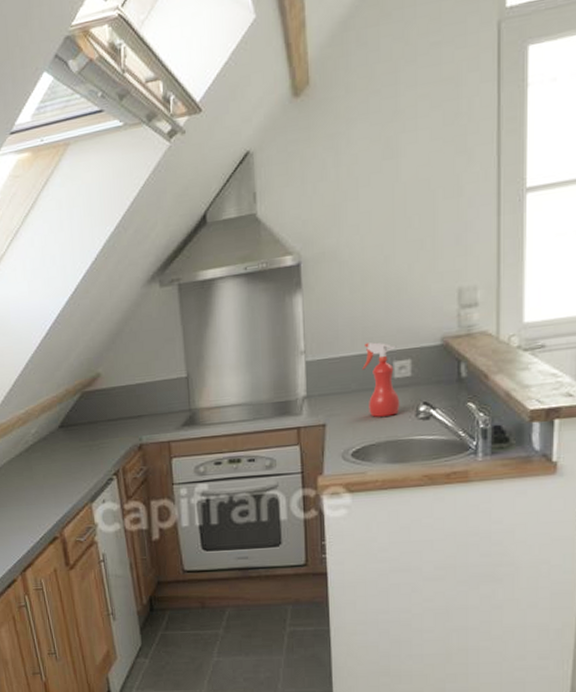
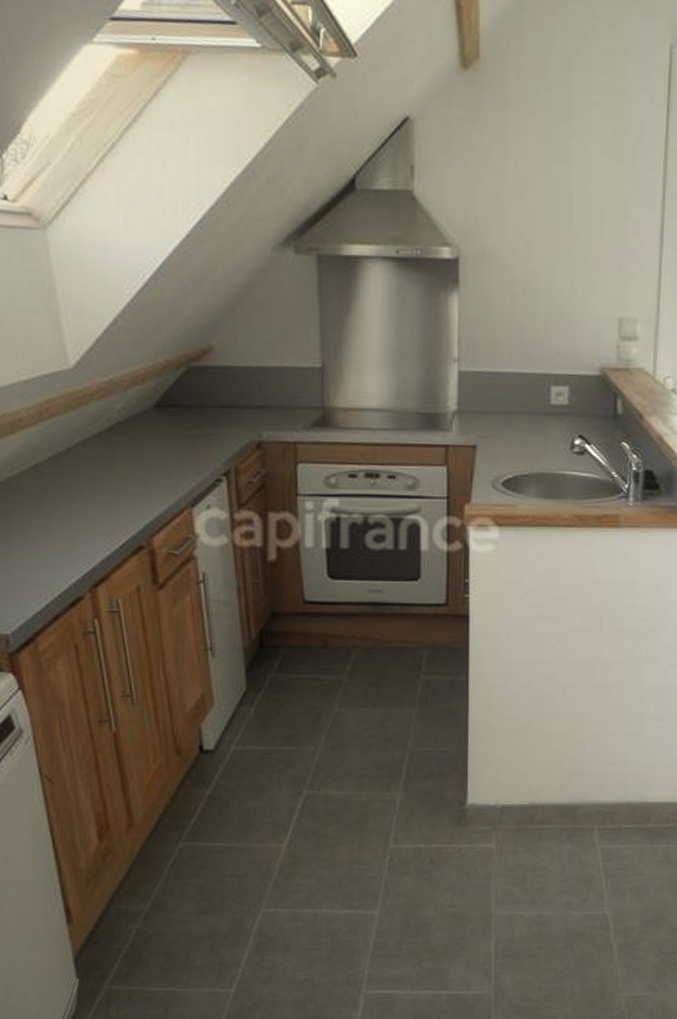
spray bottle: present [362,342,400,417] -> none [519,361,556,446]

